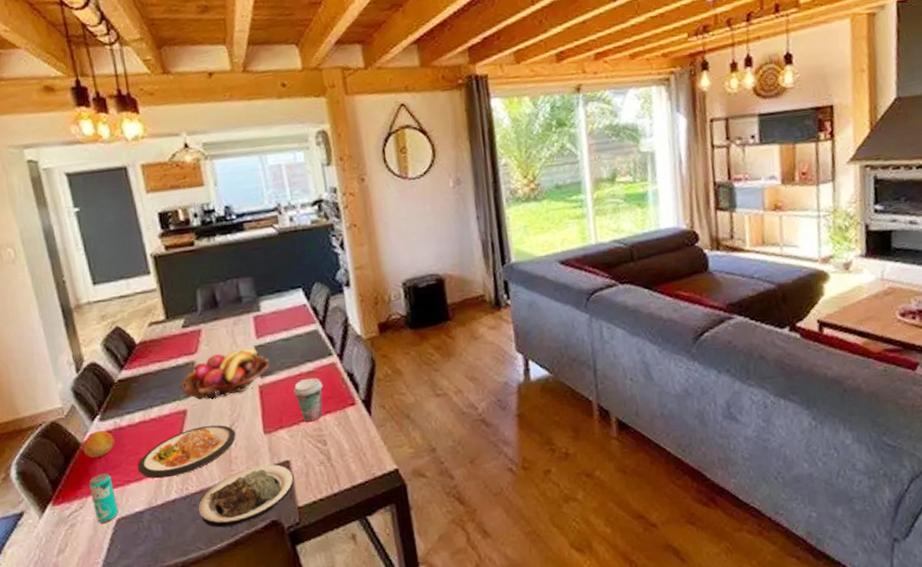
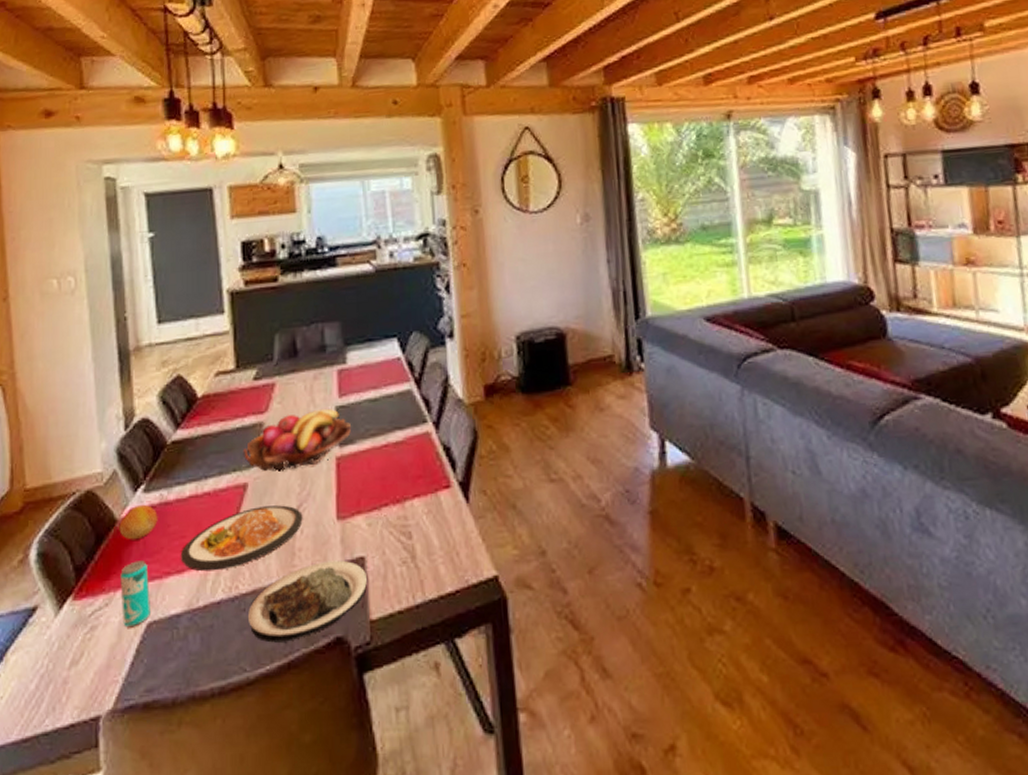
coffee cup: present [293,377,323,422] -> none [377,450,413,507]

